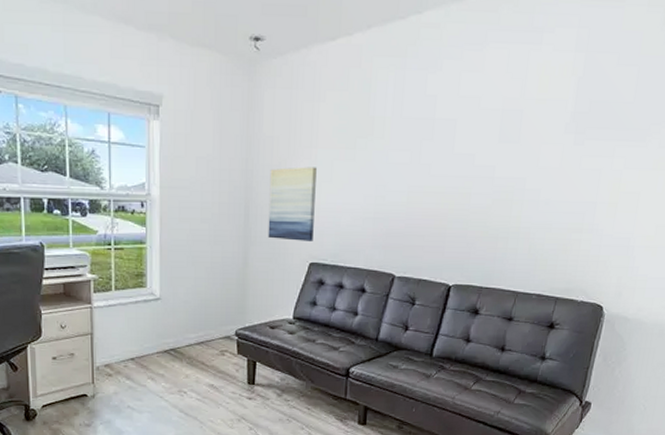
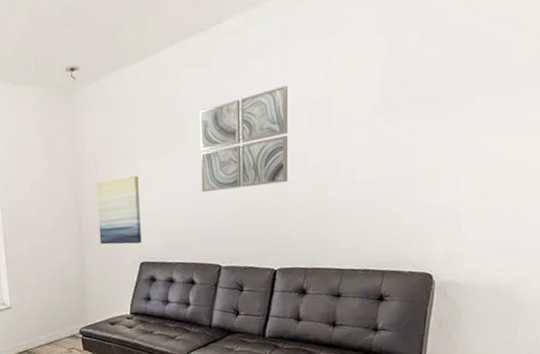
wall art: none [383,90,482,194] -> present [200,85,289,193]

